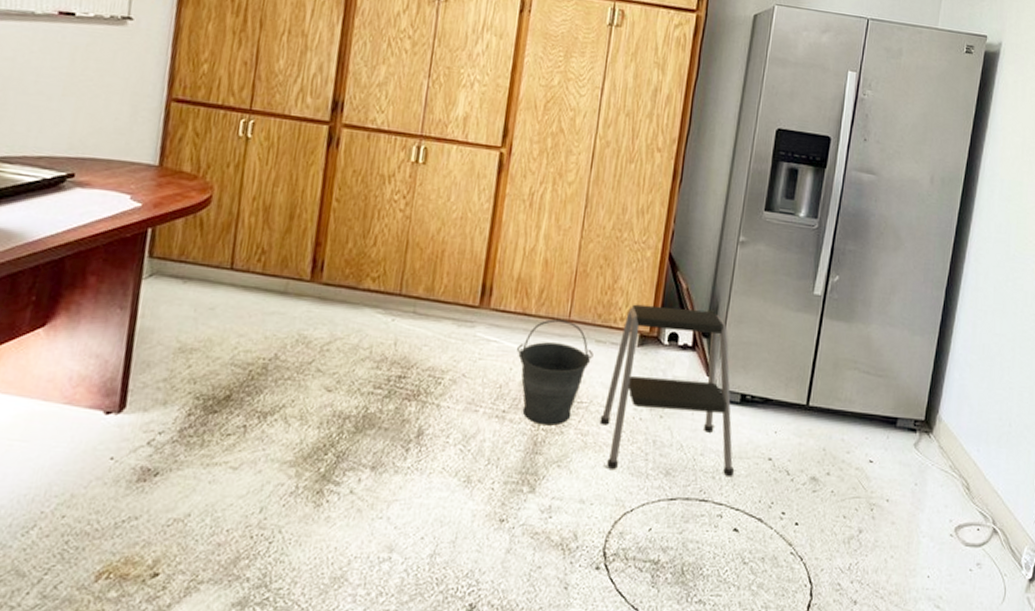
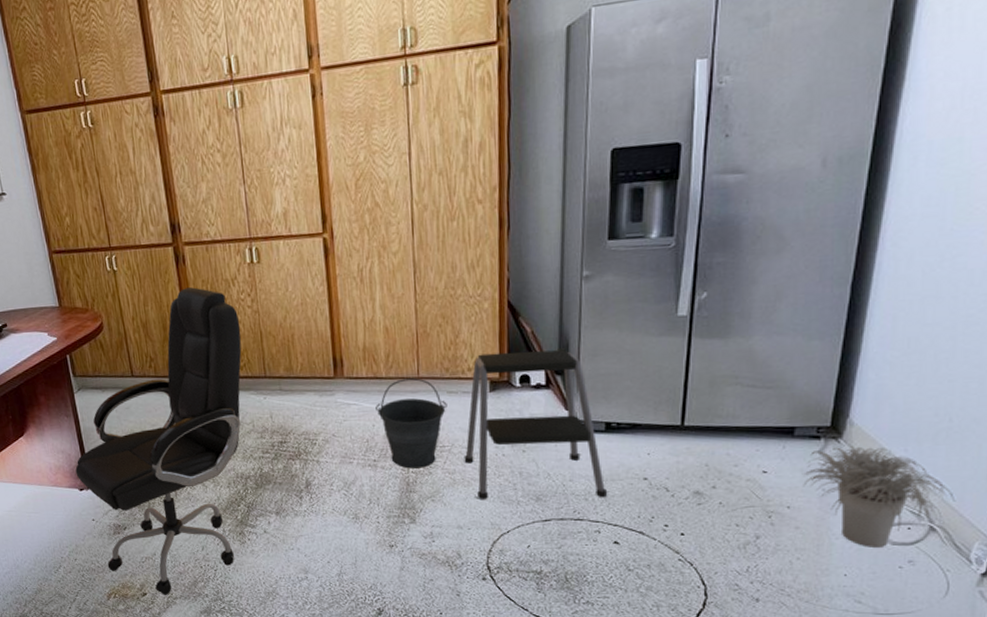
office chair: none [107,175,386,577] -> present [75,287,242,595]
potted plant: none [900,441,1012,548] -> present [803,445,956,547]

